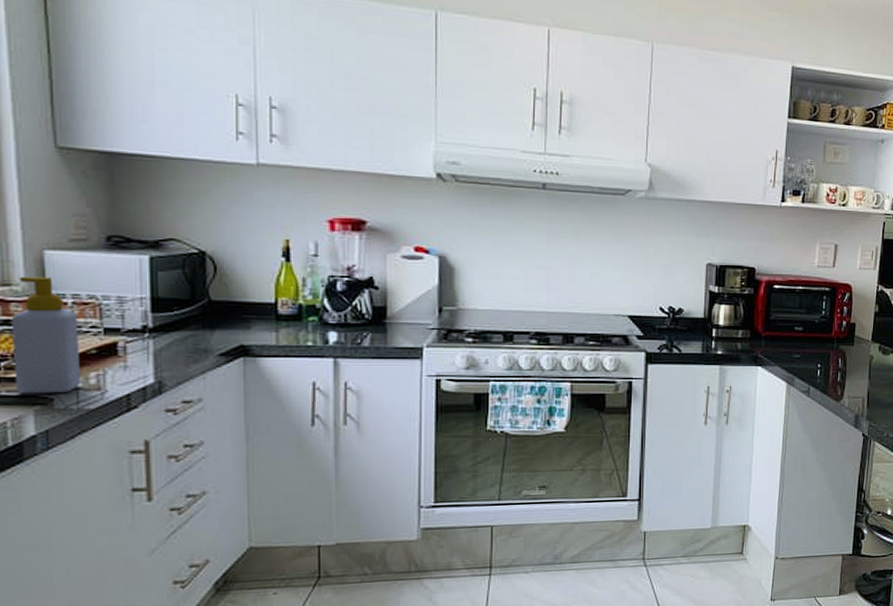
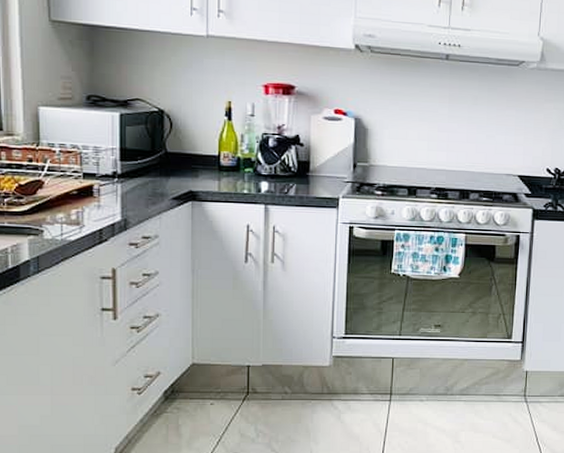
soap bottle: present [11,276,82,394] -> none [13,128,65,226]

